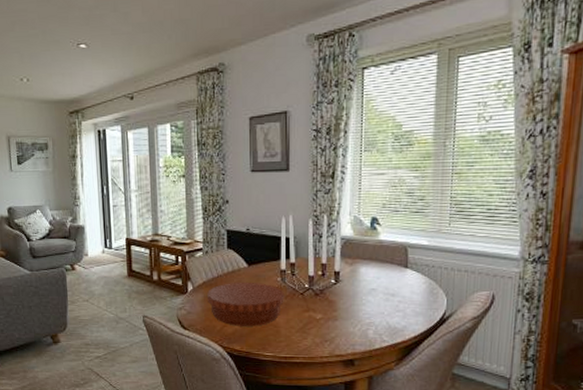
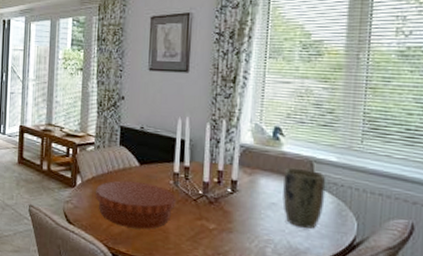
plant pot: none [381,254,419,308] -> present [282,167,326,229]

